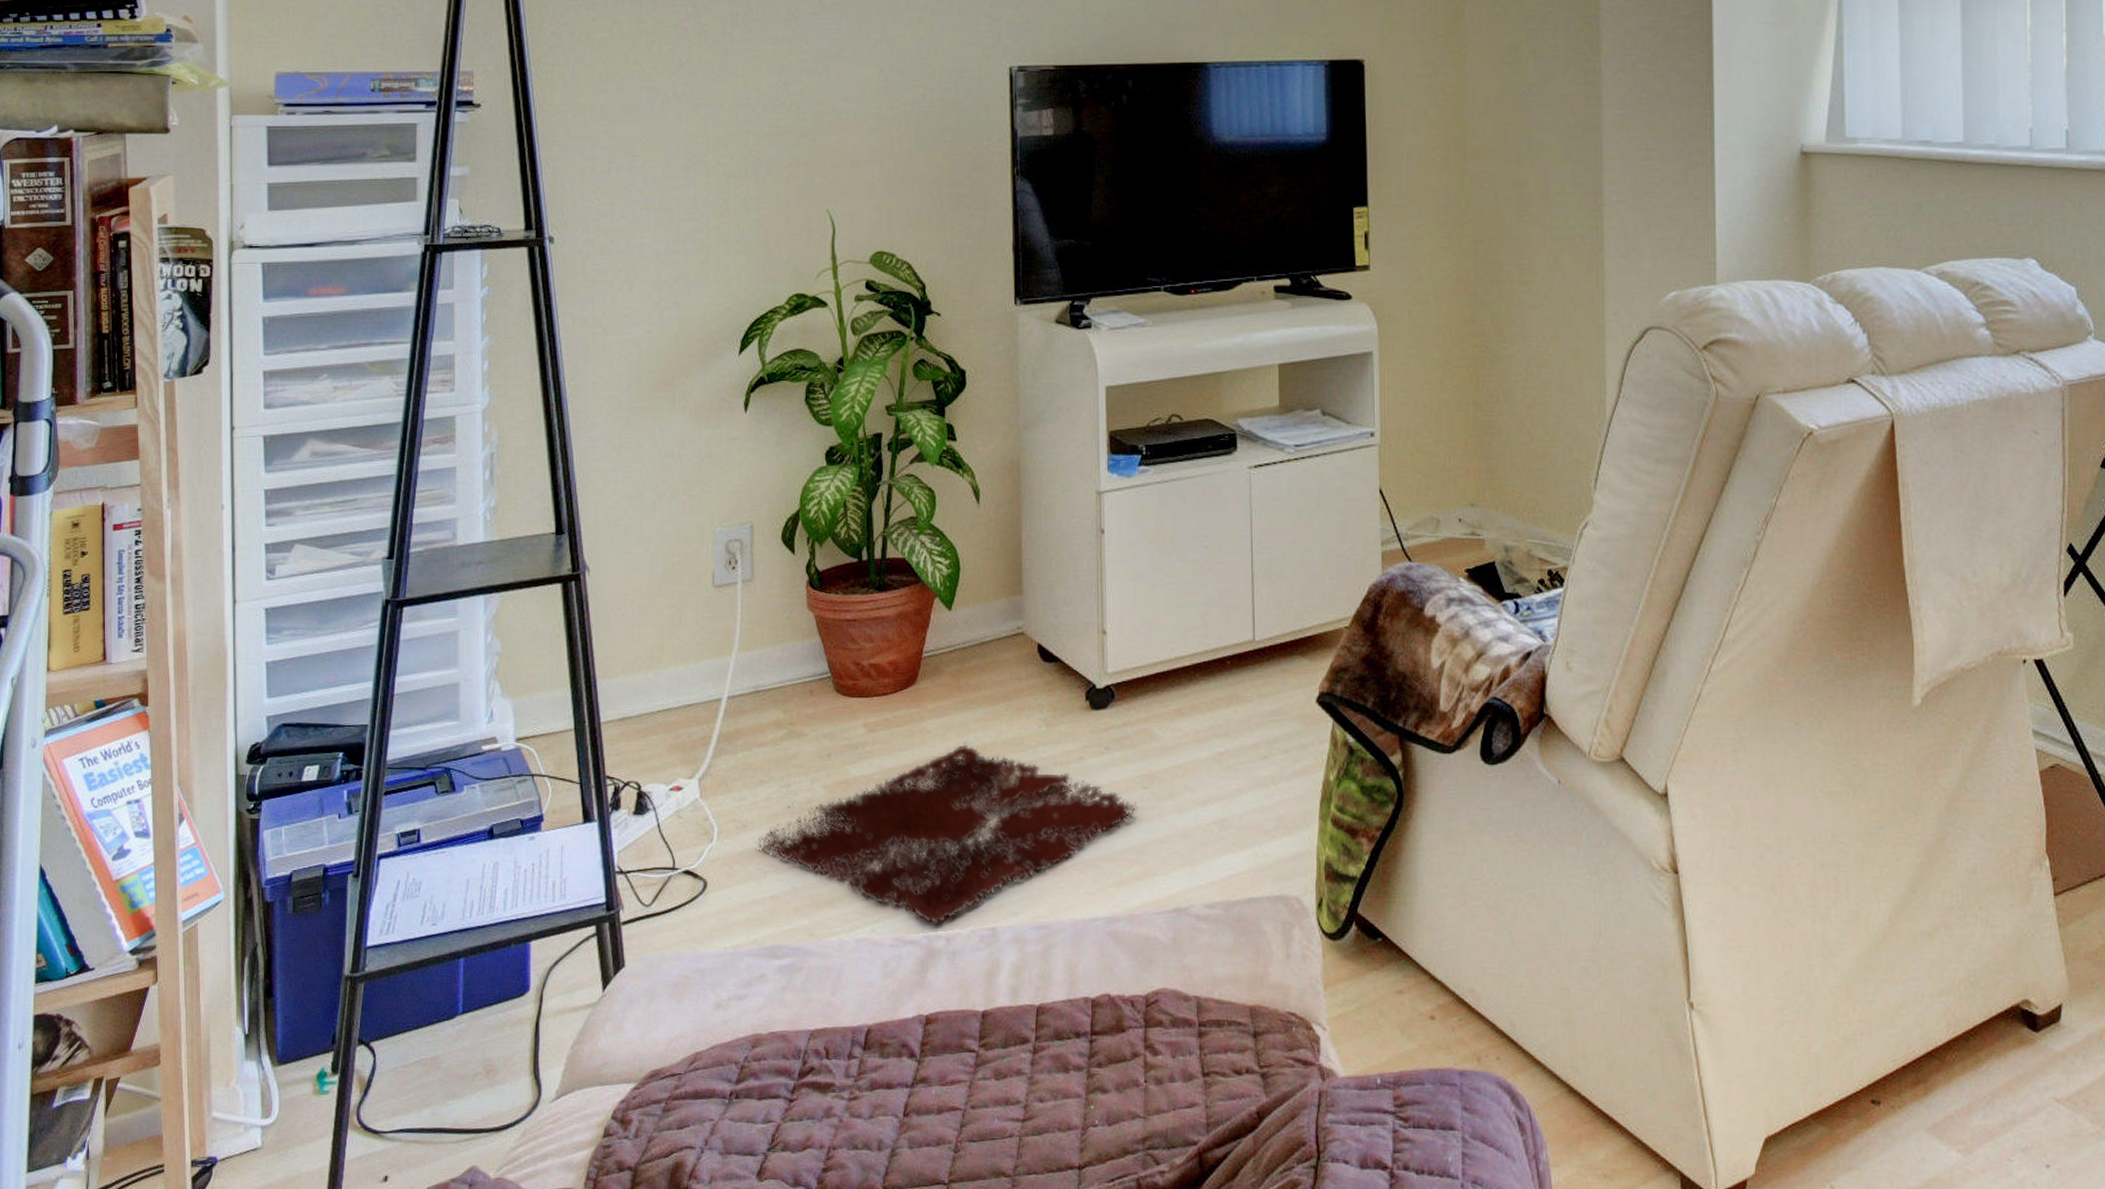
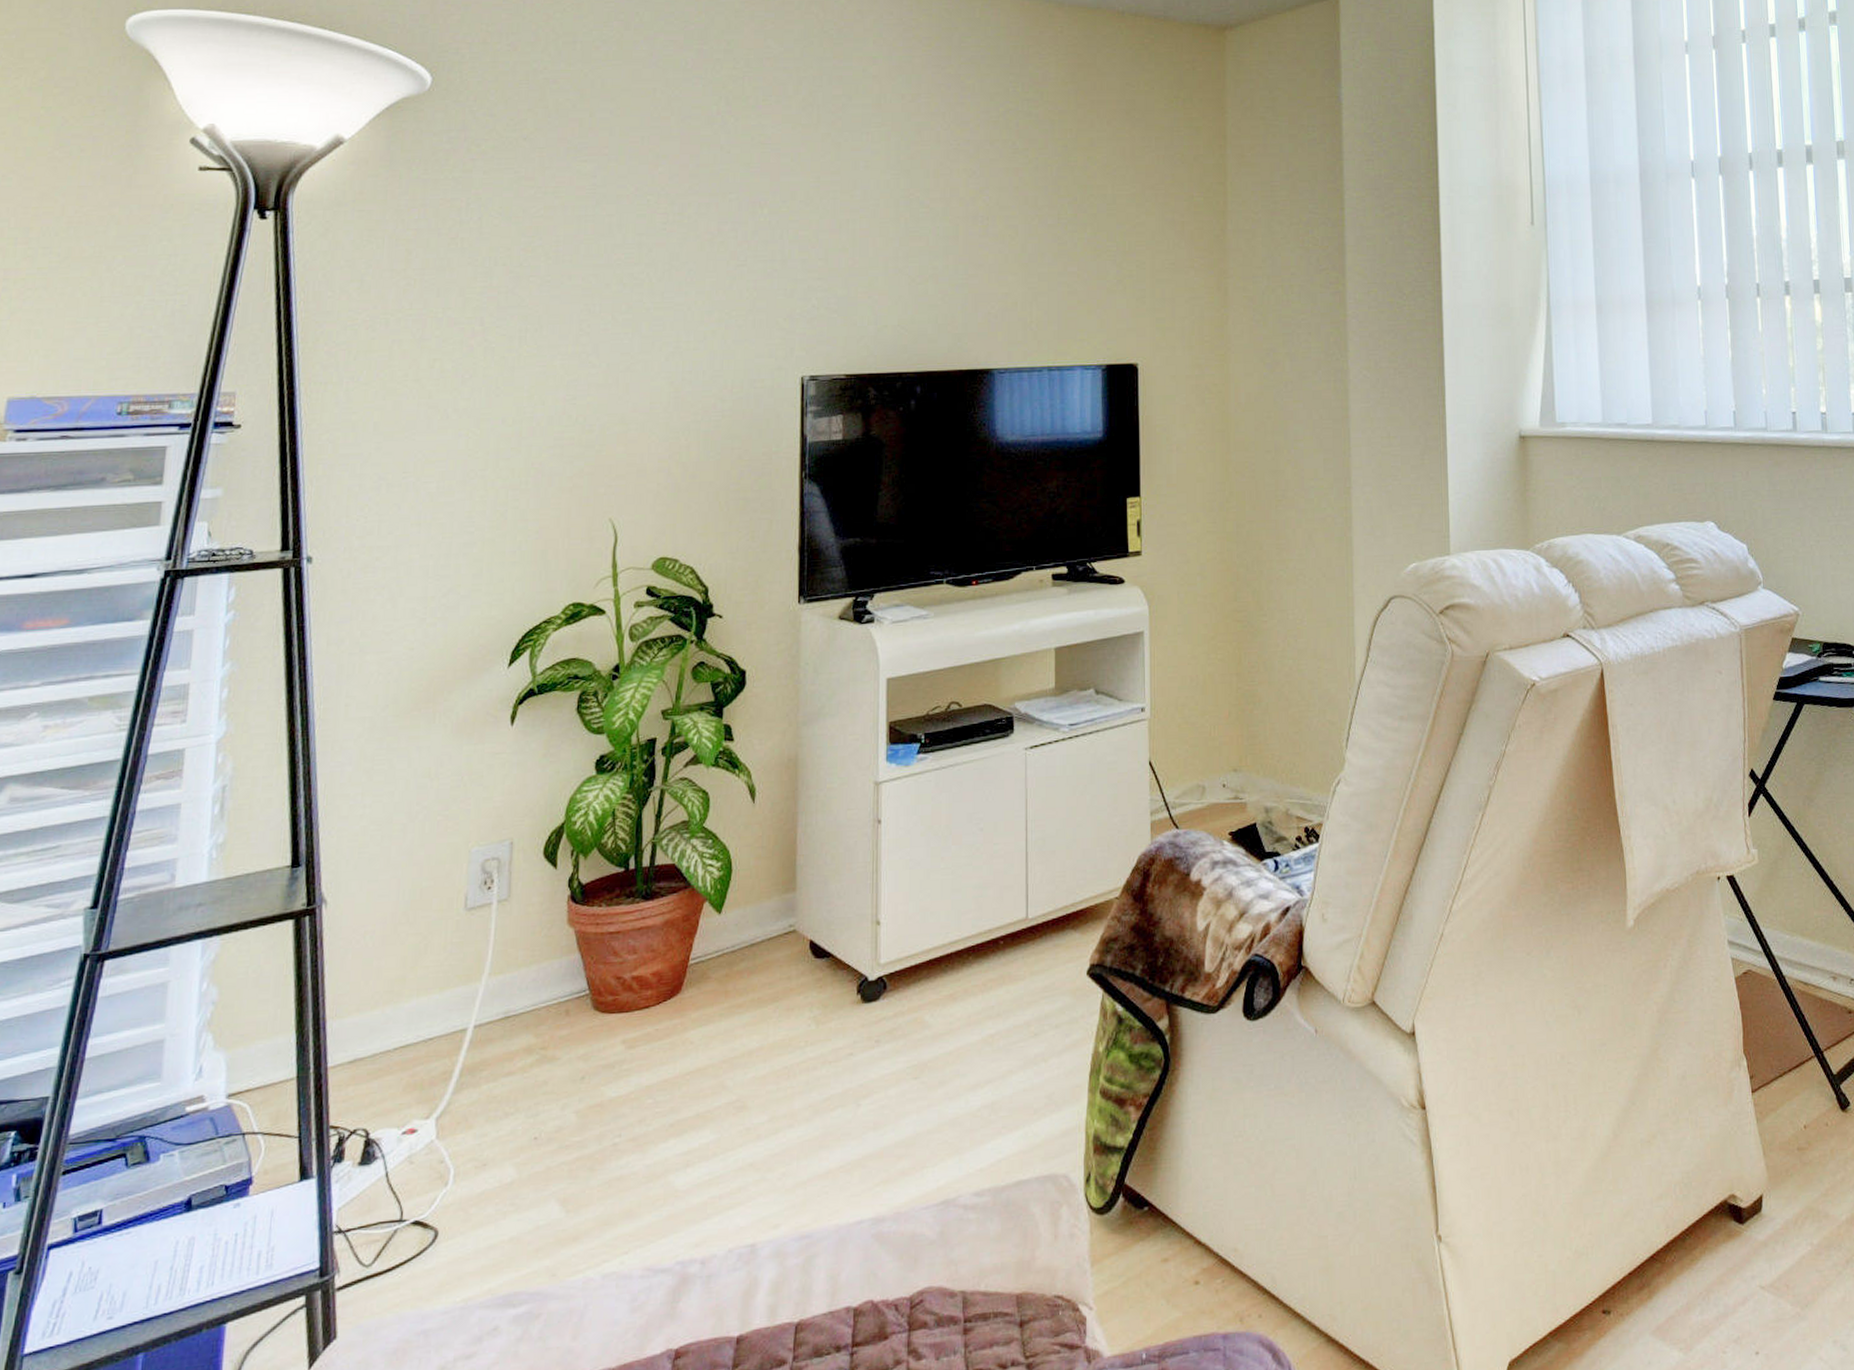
rug: present [758,743,1138,926] -> none [499,1050,907,1249]

